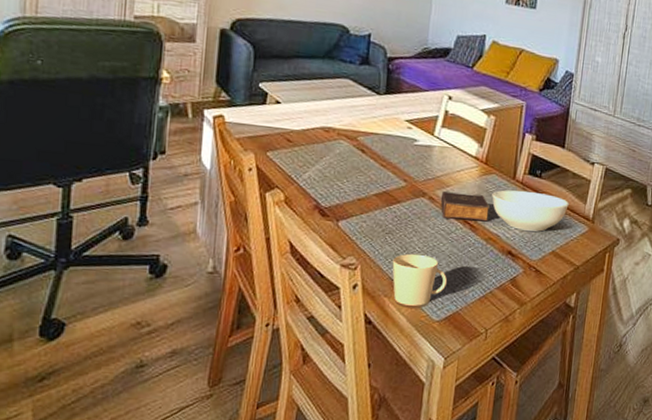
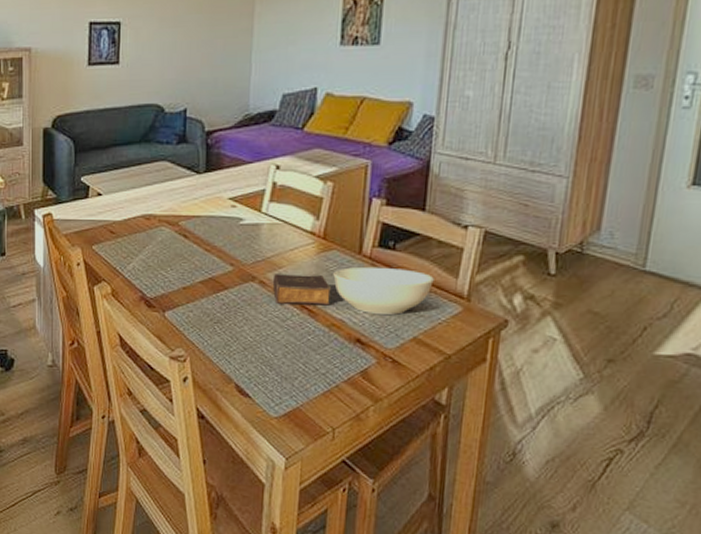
cup: present [392,253,448,309] -> none [222,344,285,404]

